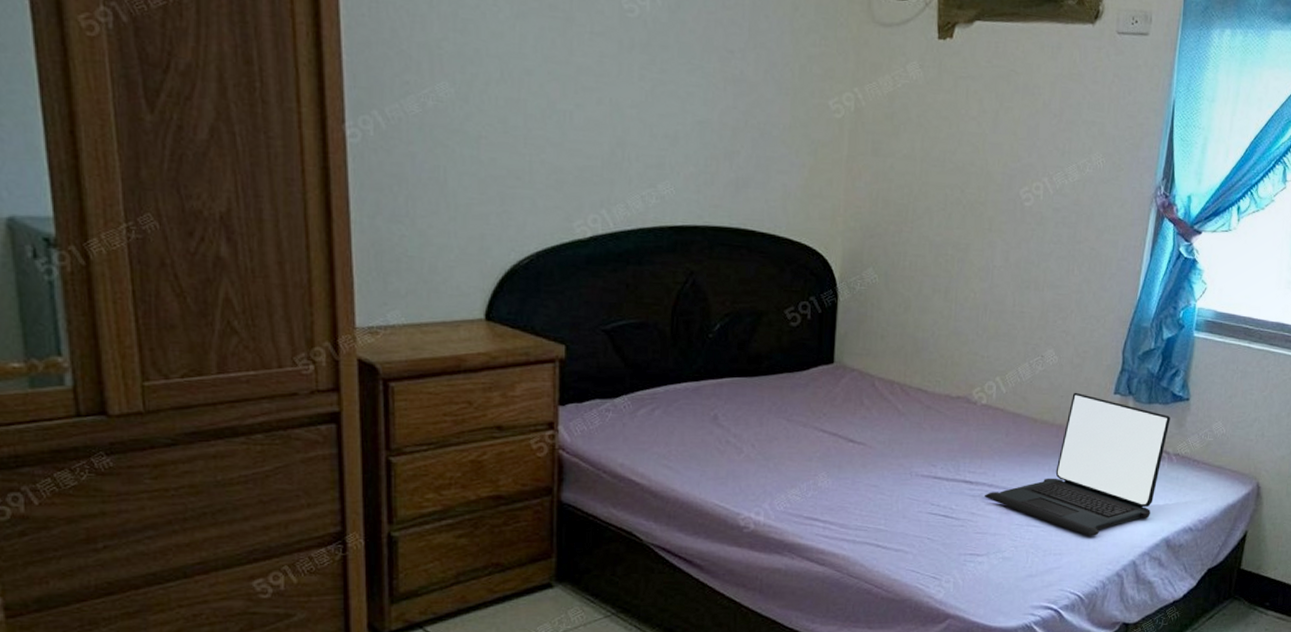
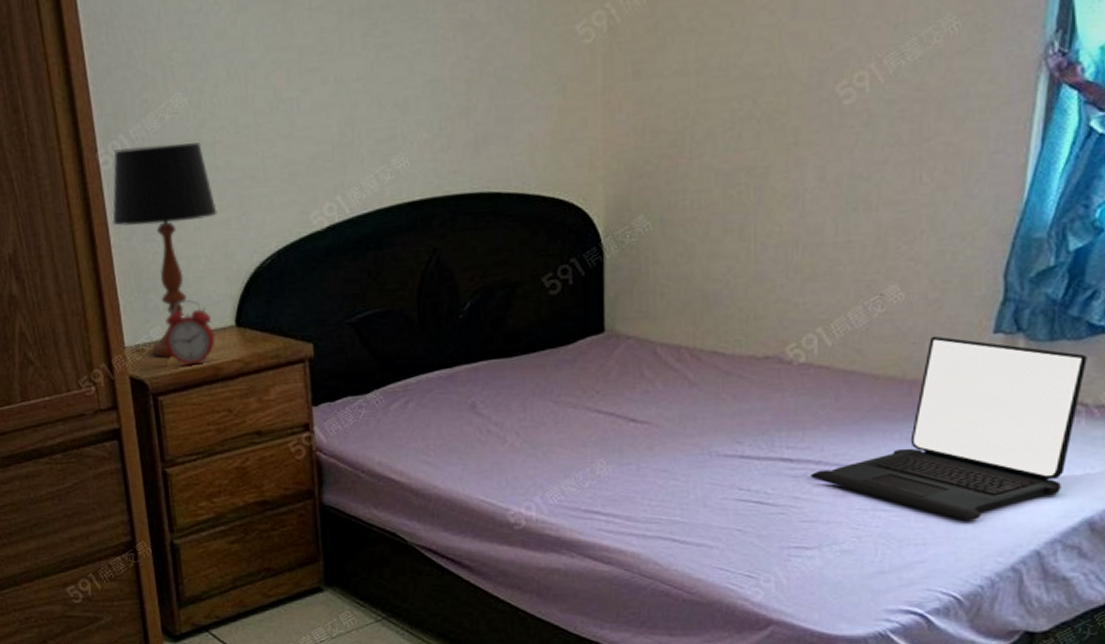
table lamp: none [355,125,476,343] -> present [112,142,217,357]
alarm clock: none [404,287,461,354] -> present [165,299,215,366]

